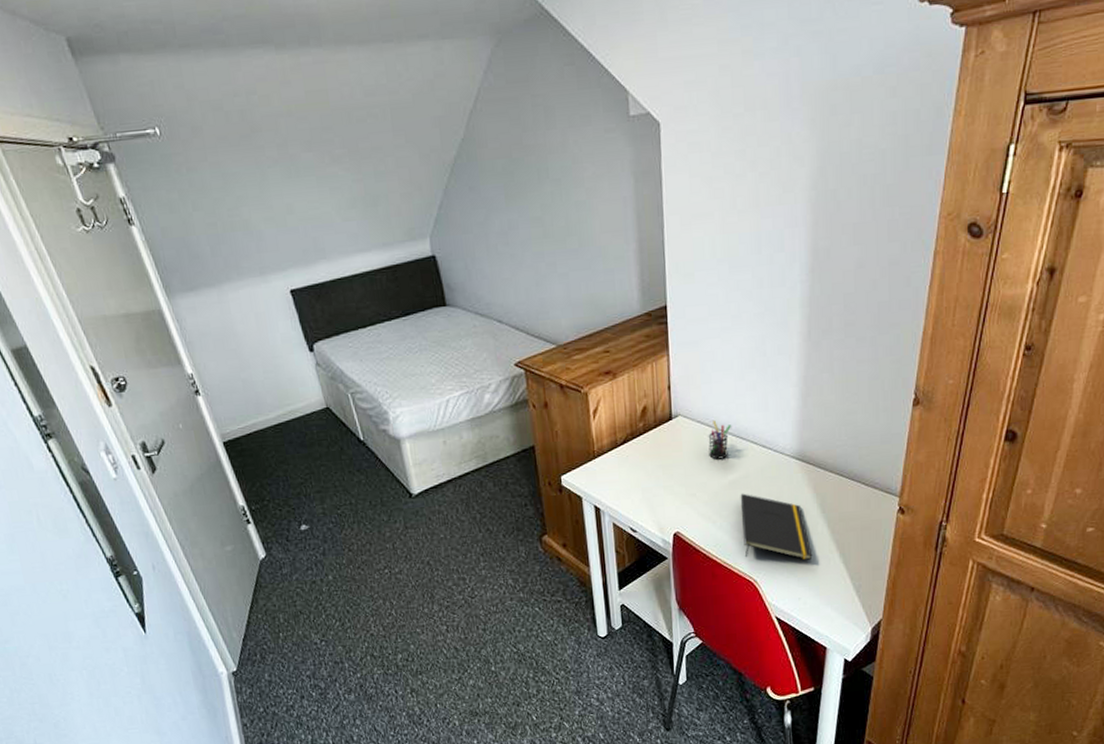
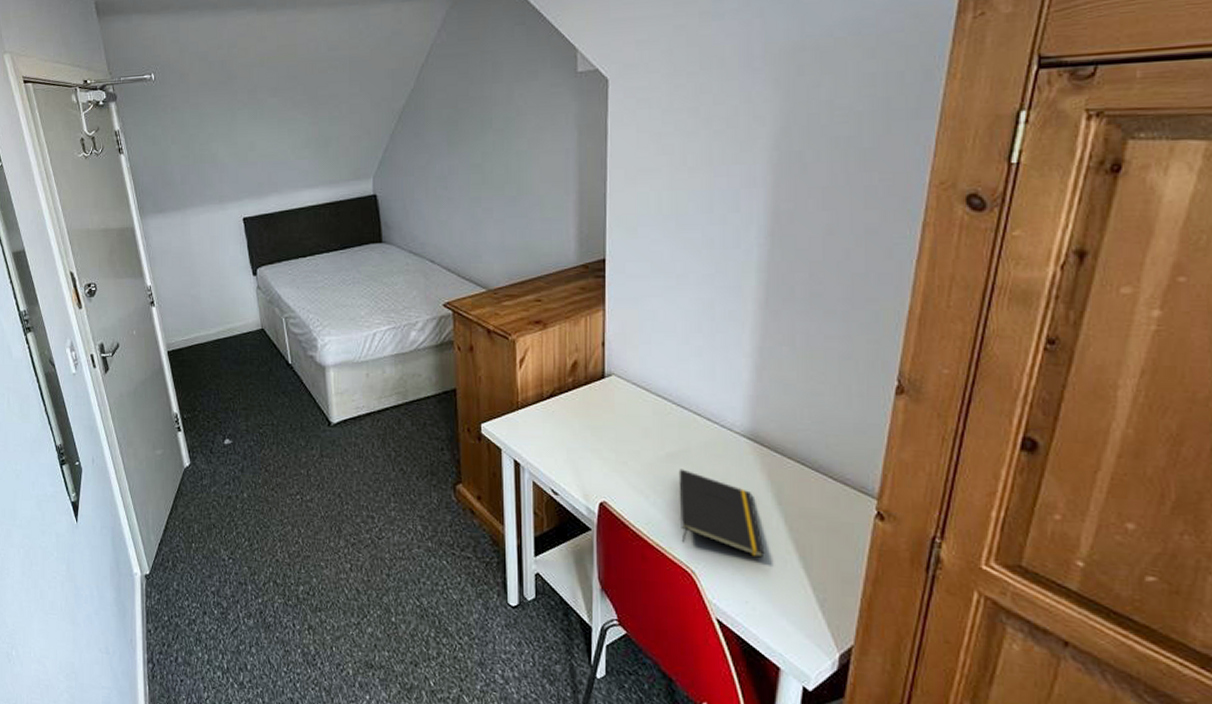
pen holder: present [708,421,732,460] -> none [644,385,673,428]

